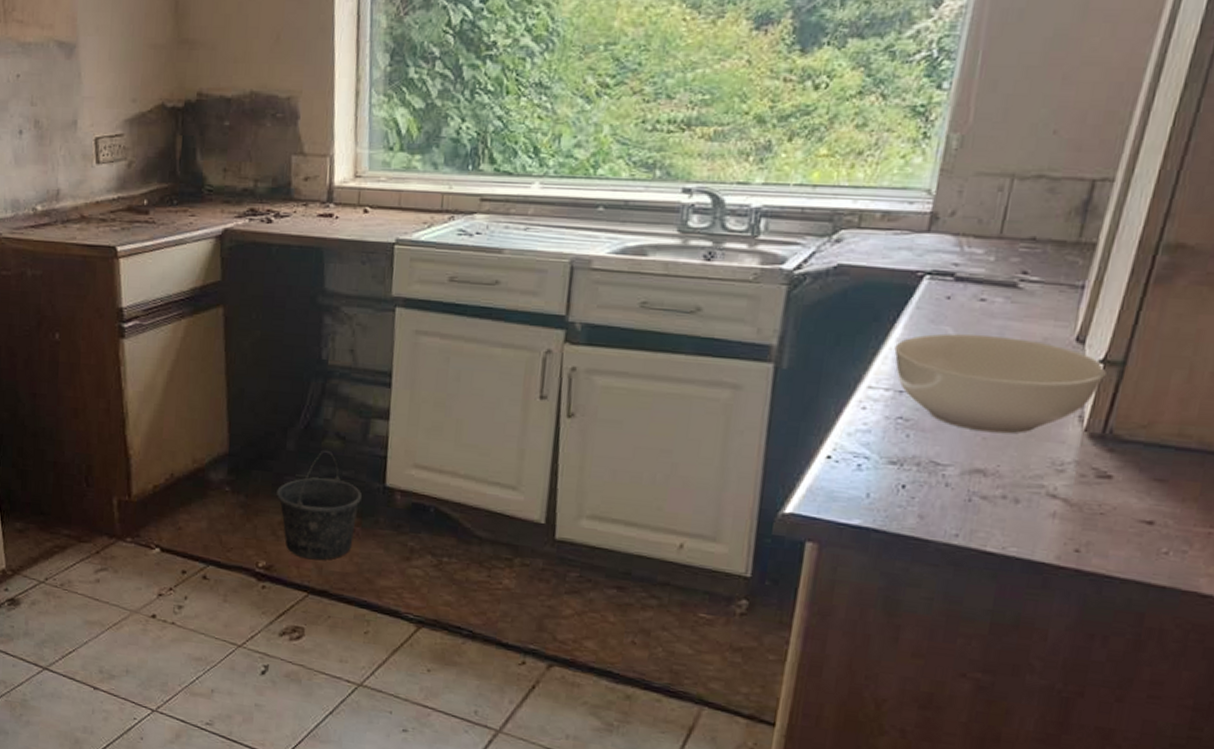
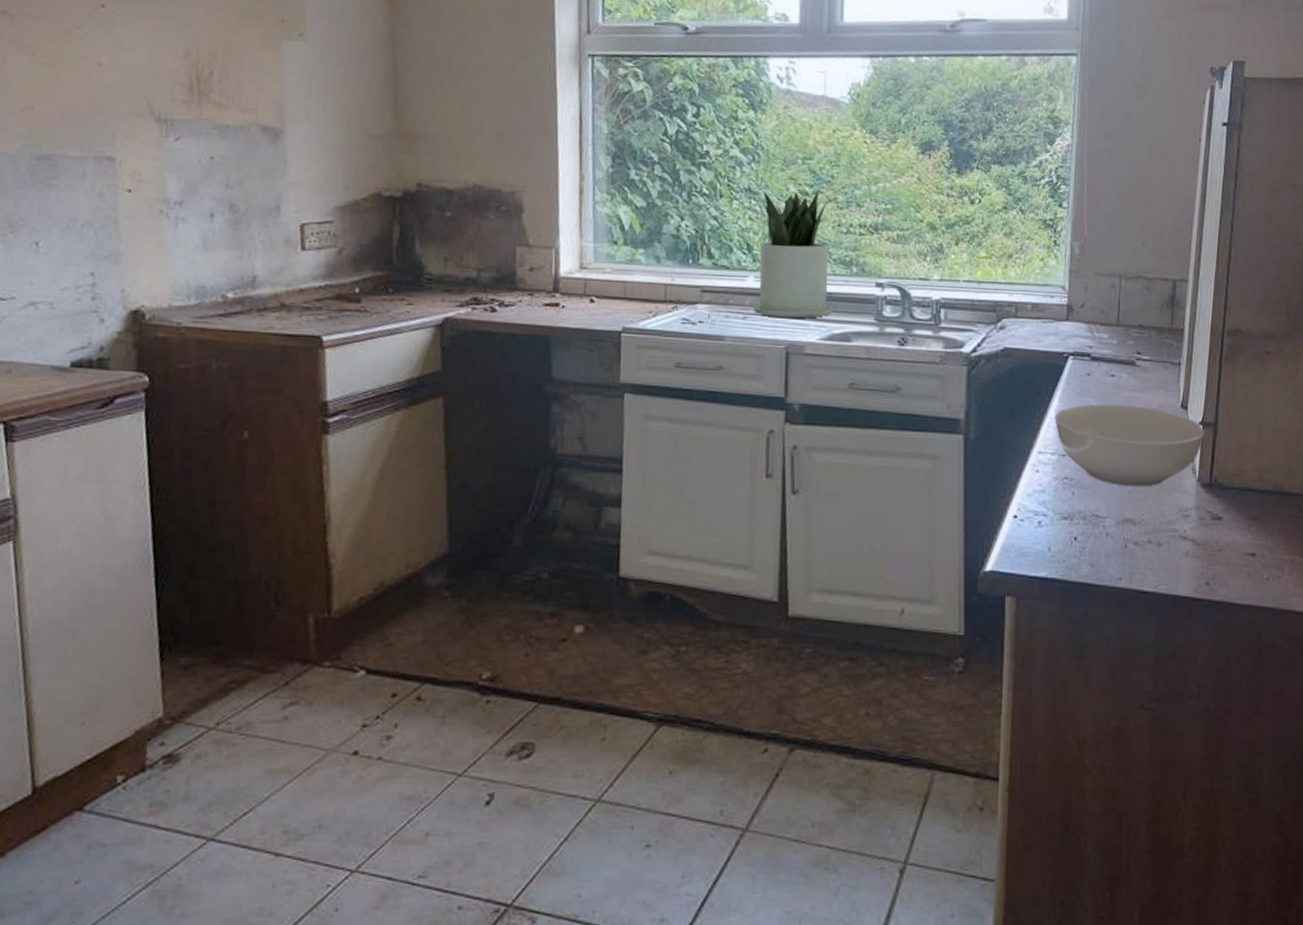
bucket: present [276,451,362,561] -> none [502,544,595,664]
planter: none [536,81,633,230] -> present [752,190,834,319]

